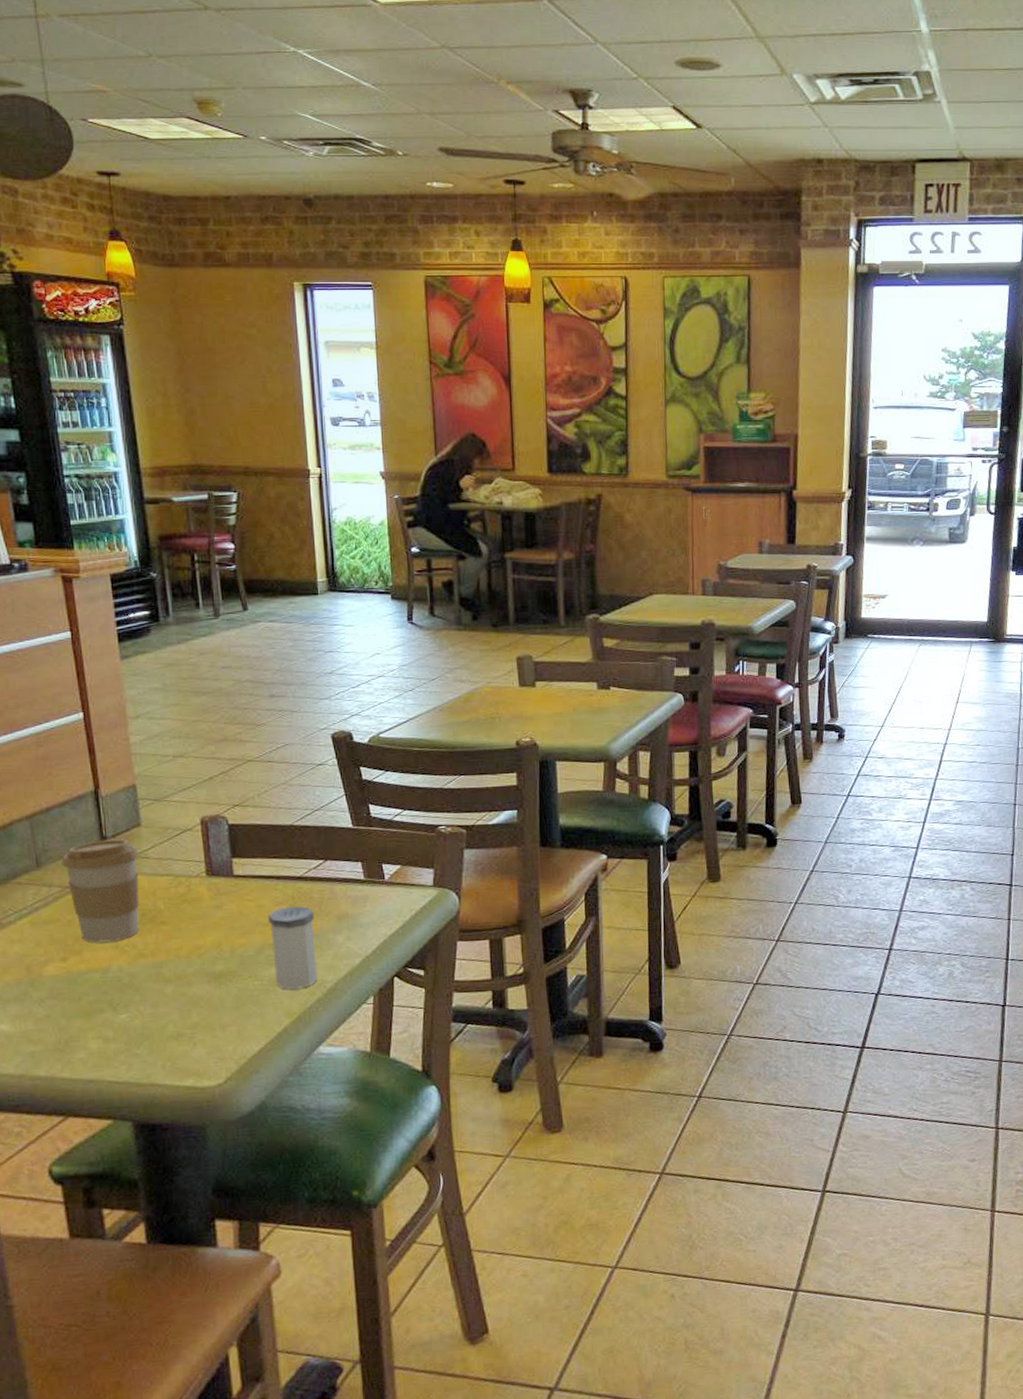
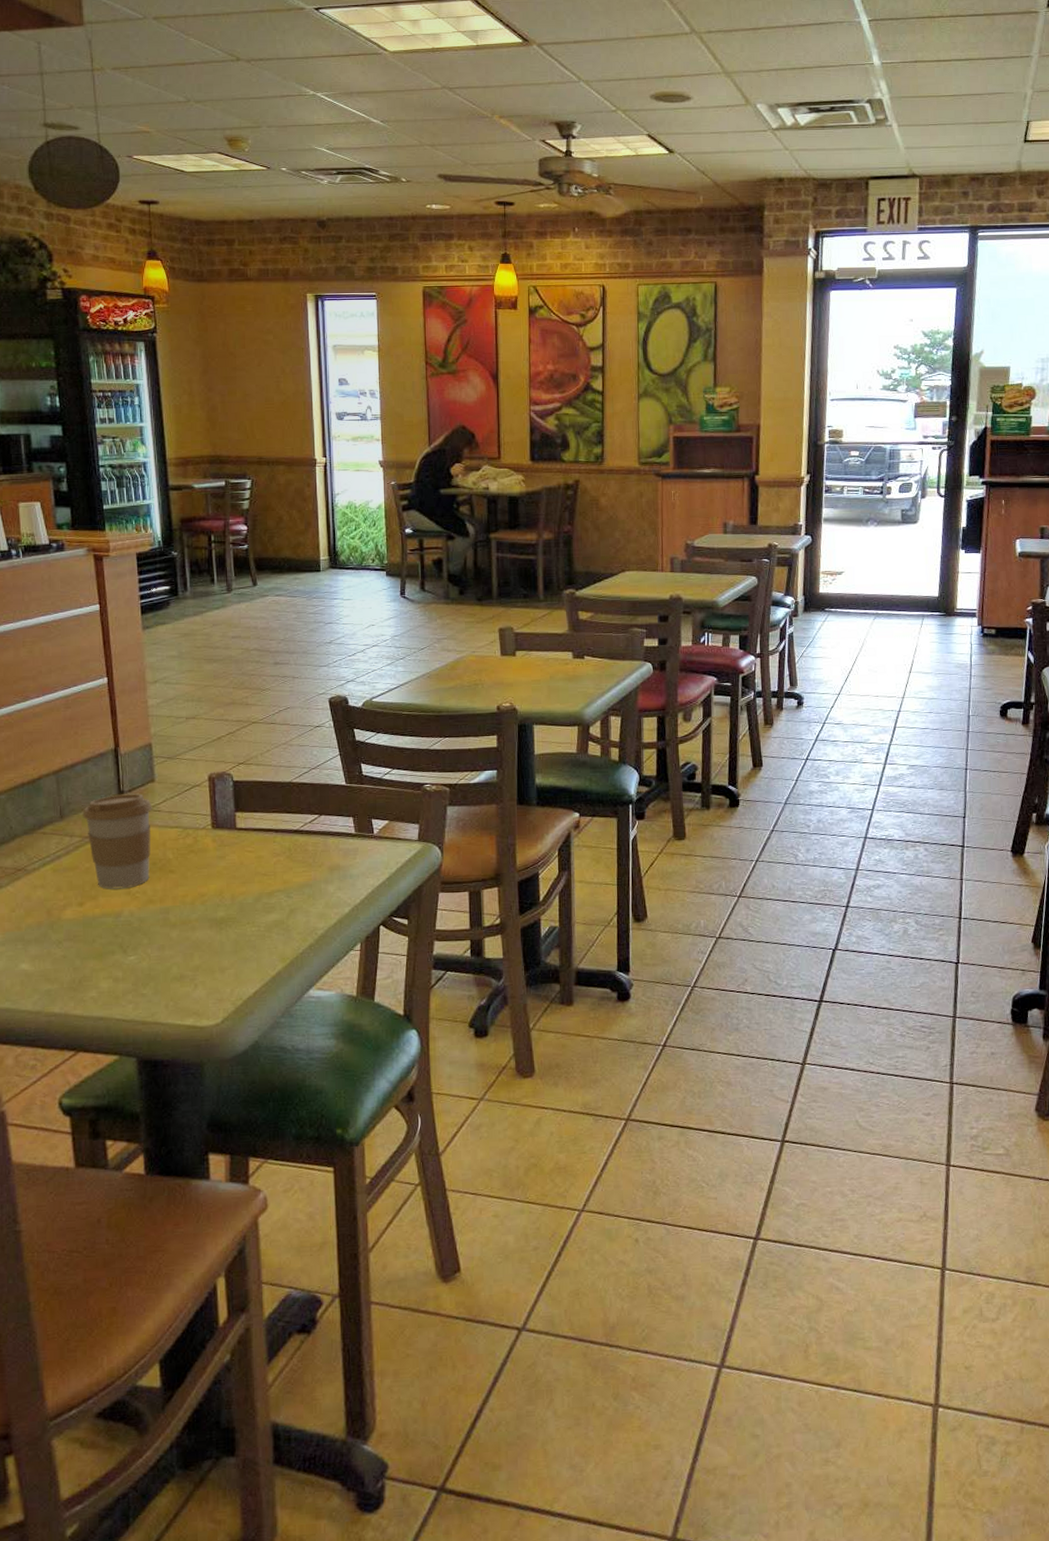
salt shaker: present [268,906,318,990] -> none [267,857,310,936]

